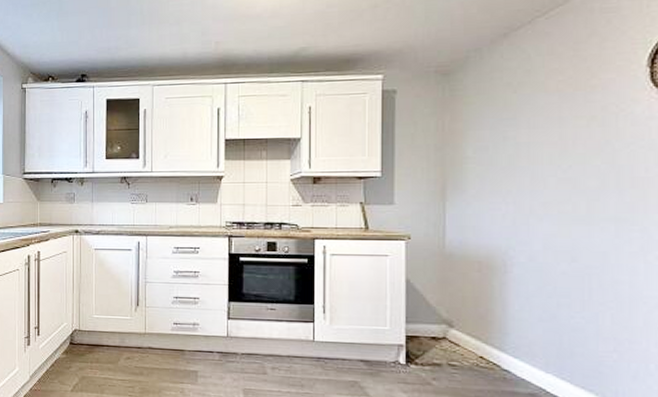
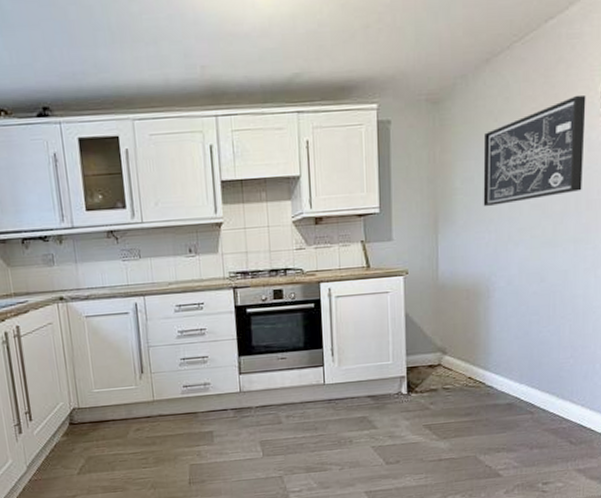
wall art: none [499,68,627,176] -> present [483,94,586,206]

